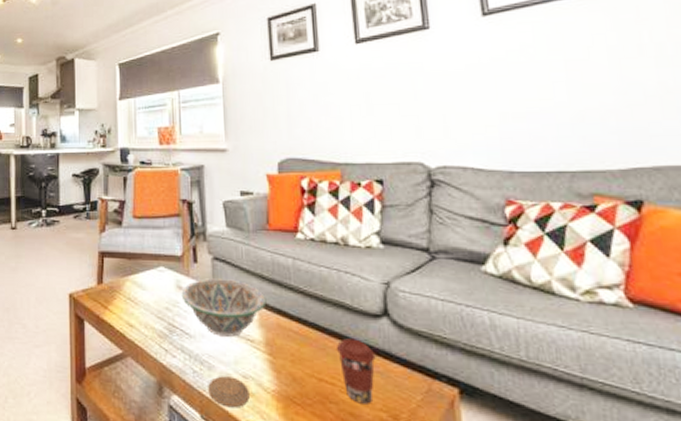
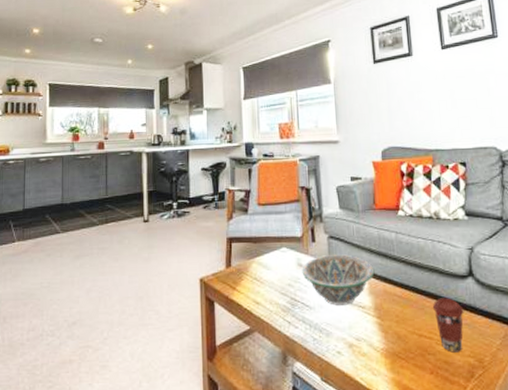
coaster: present [208,376,250,408] -> none [326,340,362,368]

